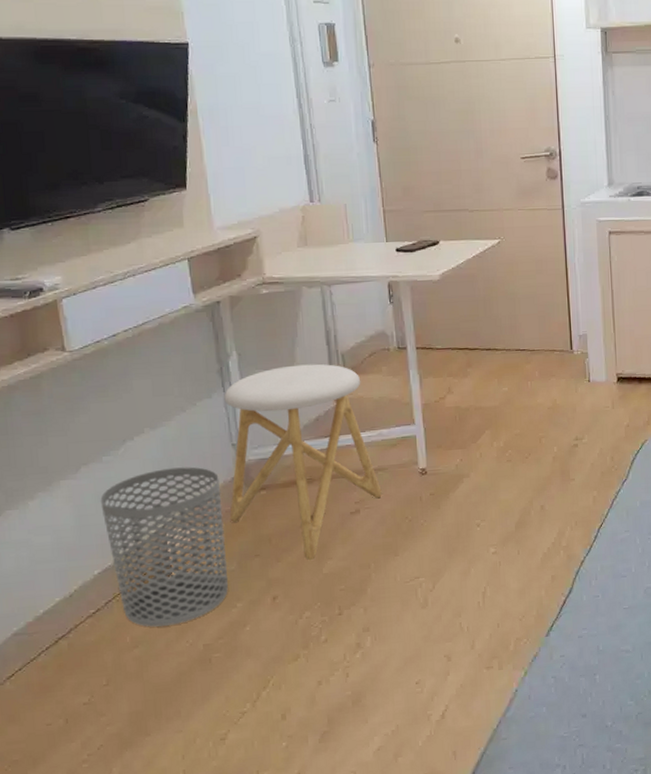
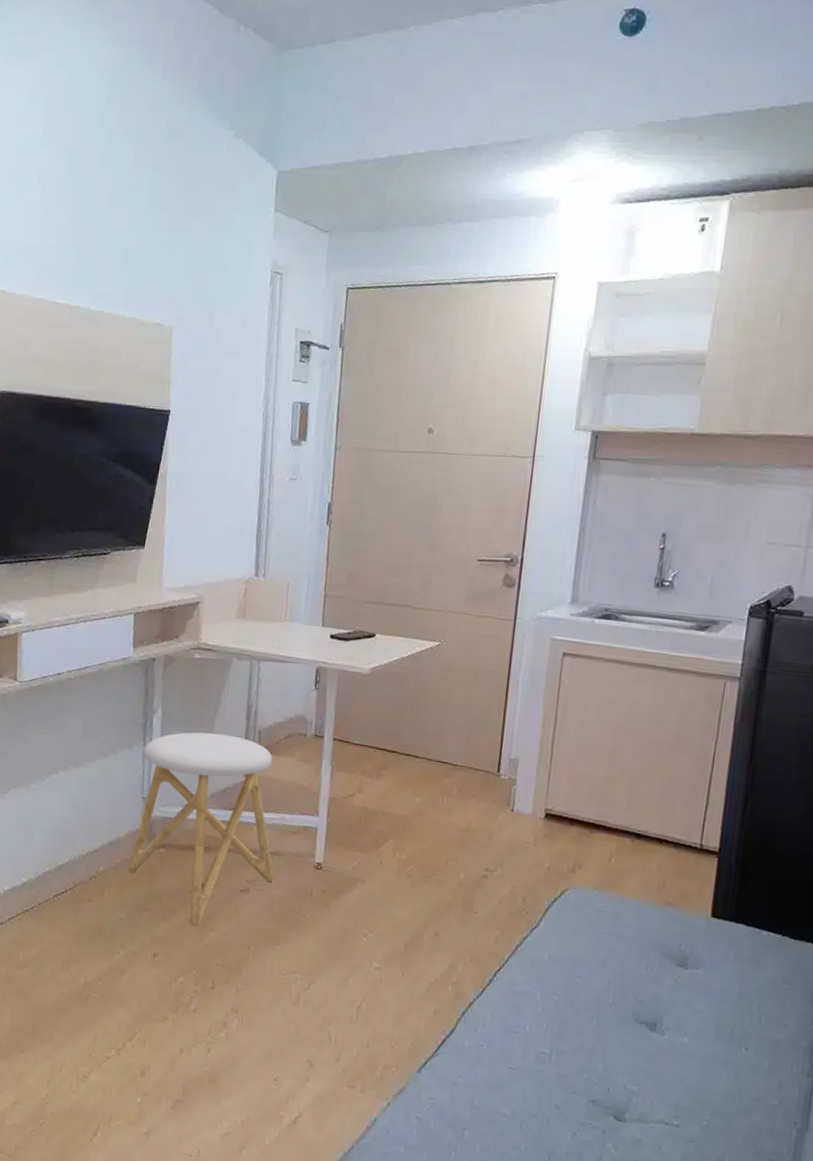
waste bin: present [100,466,228,627] -> none [20,806,125,956]

